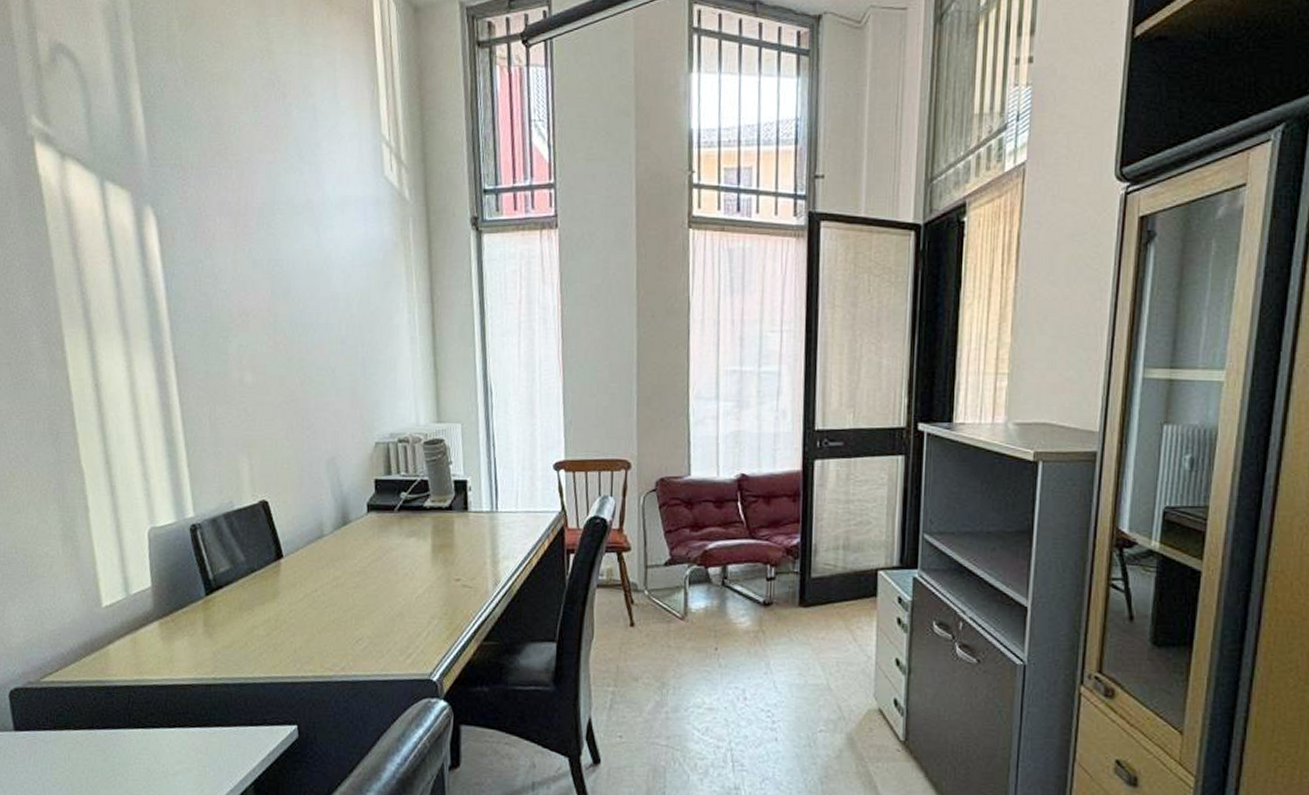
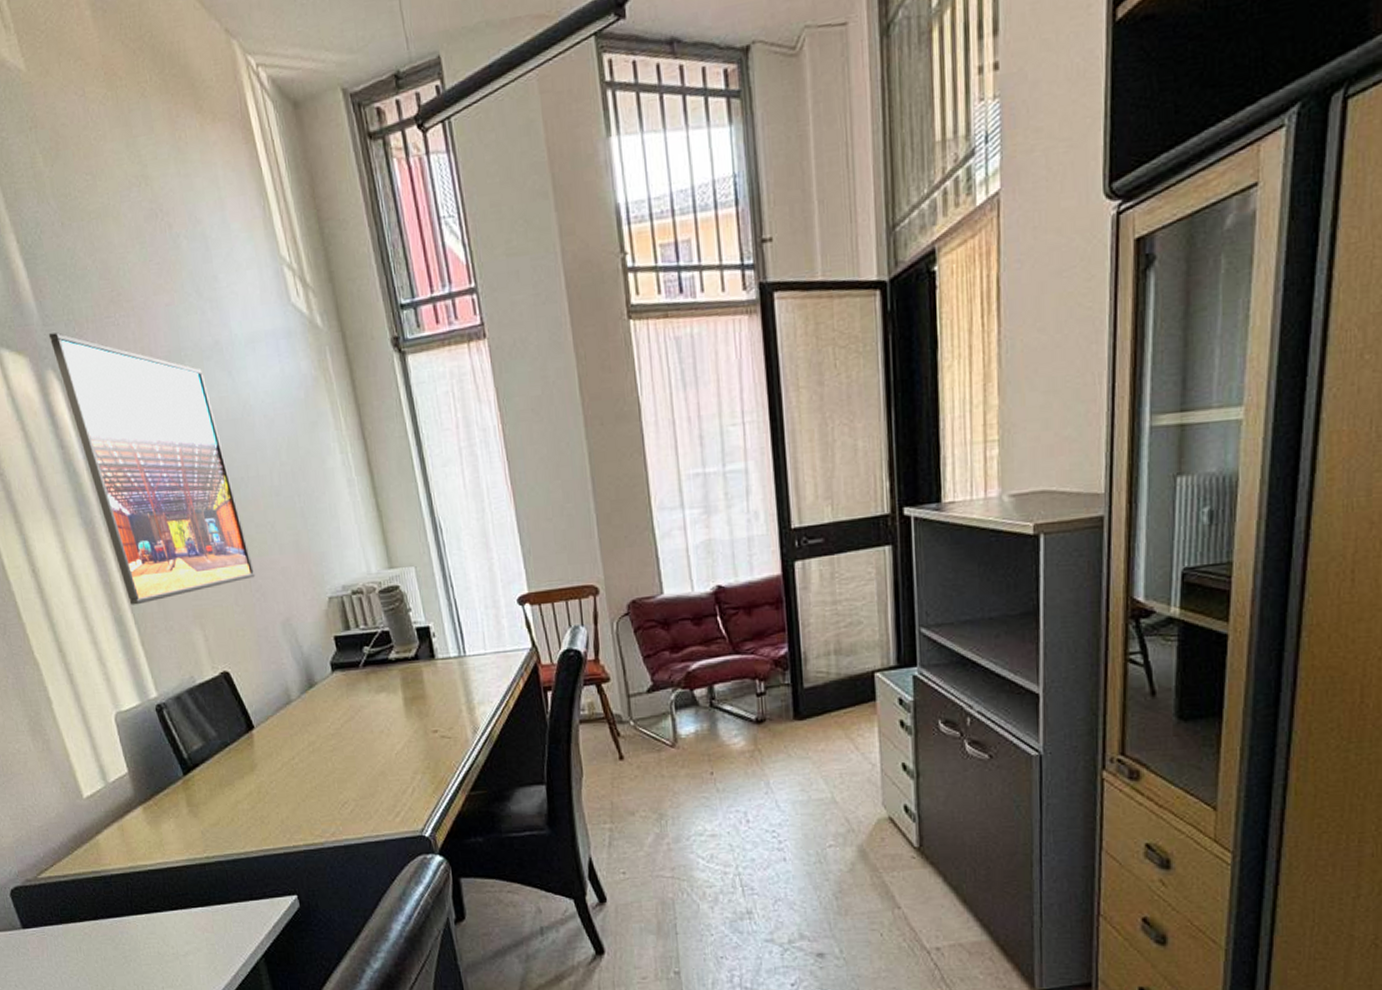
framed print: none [153,174,309,428] -> present [48,332,256,605]

